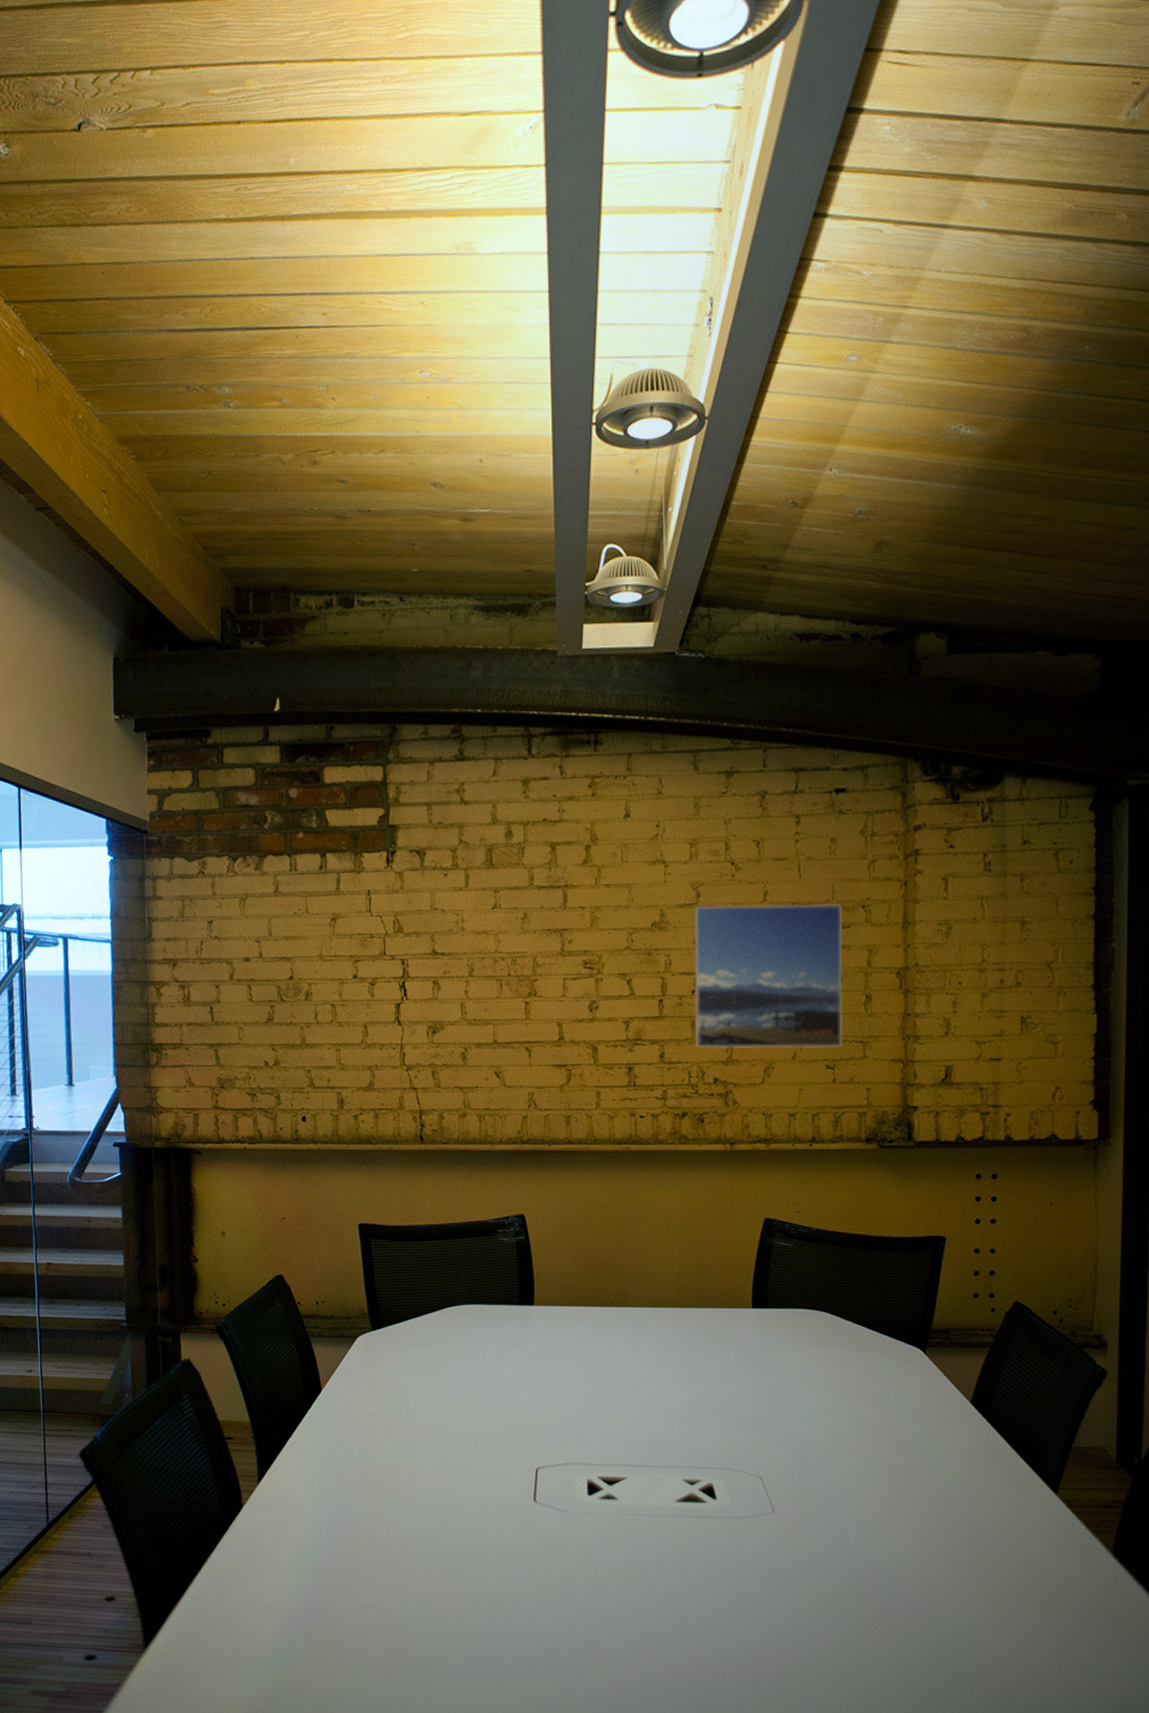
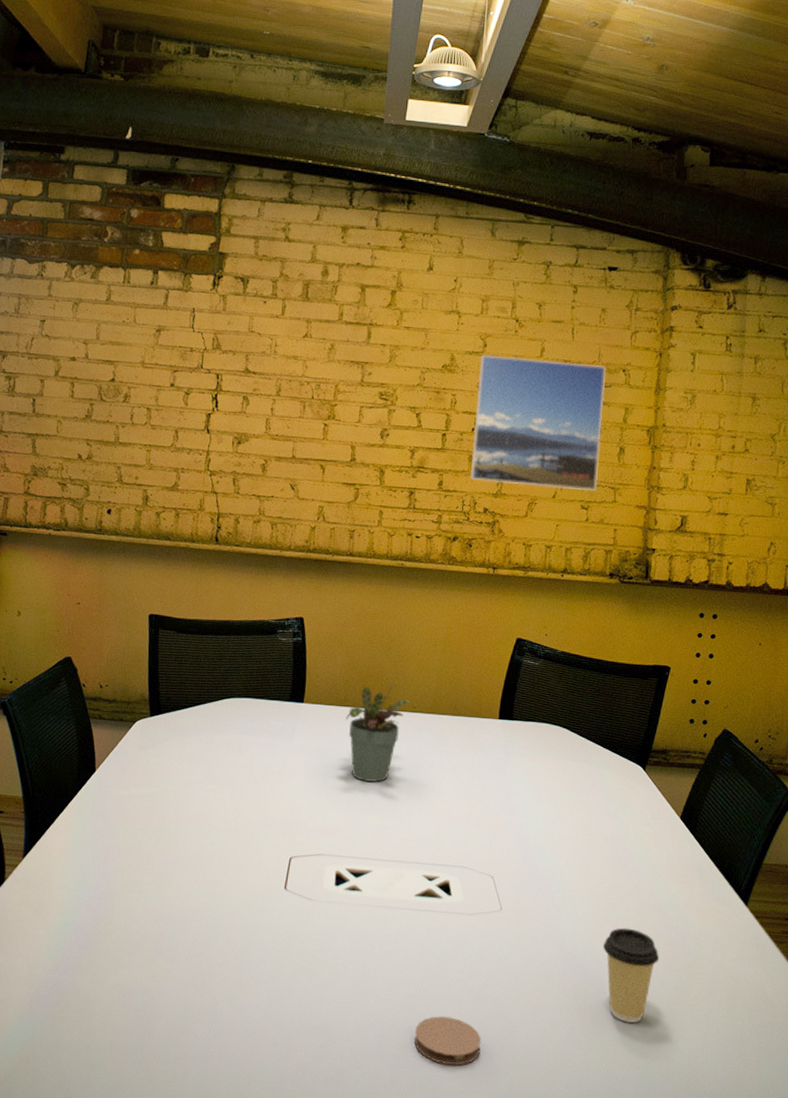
potted plant: none [582,1275,650,1384] -> present [346,681,409,782]
coaster: none [689,1625,764,1676] -> present [414,1015,482,1066]
coffee cup: none [892,1524,959,1625] -> present [602,927,660,1023]

